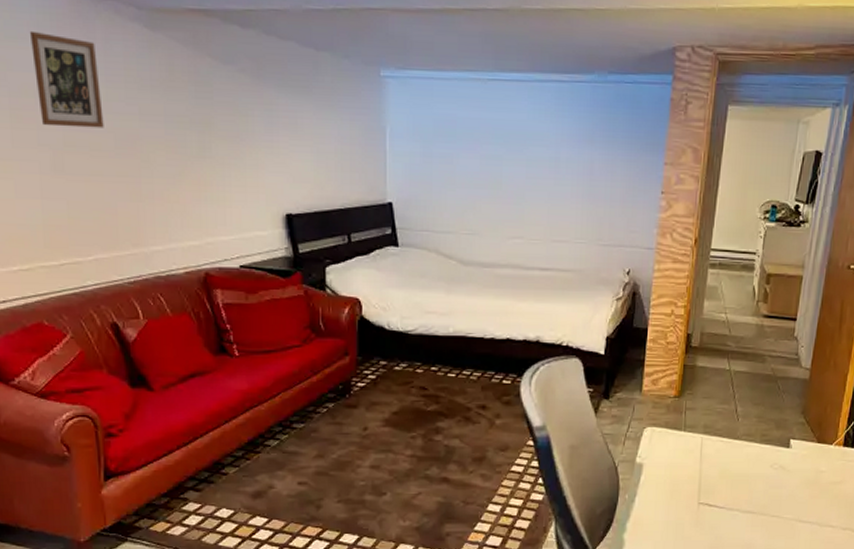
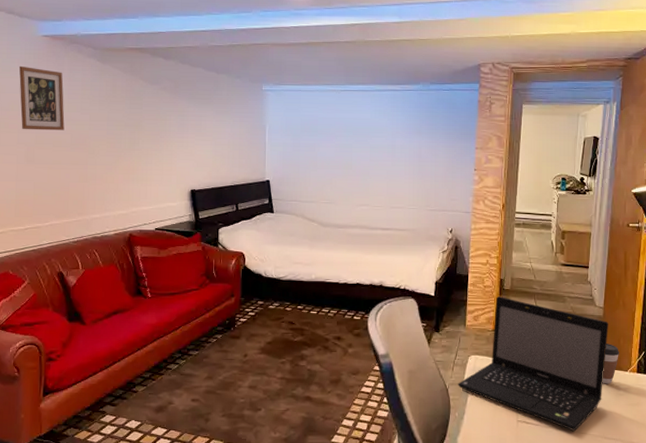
laptop: none [629,355,815,515] -> present [458,296,608,432]
coffee cup: none [801,412,825,460] -> present [602,344,619,384]

